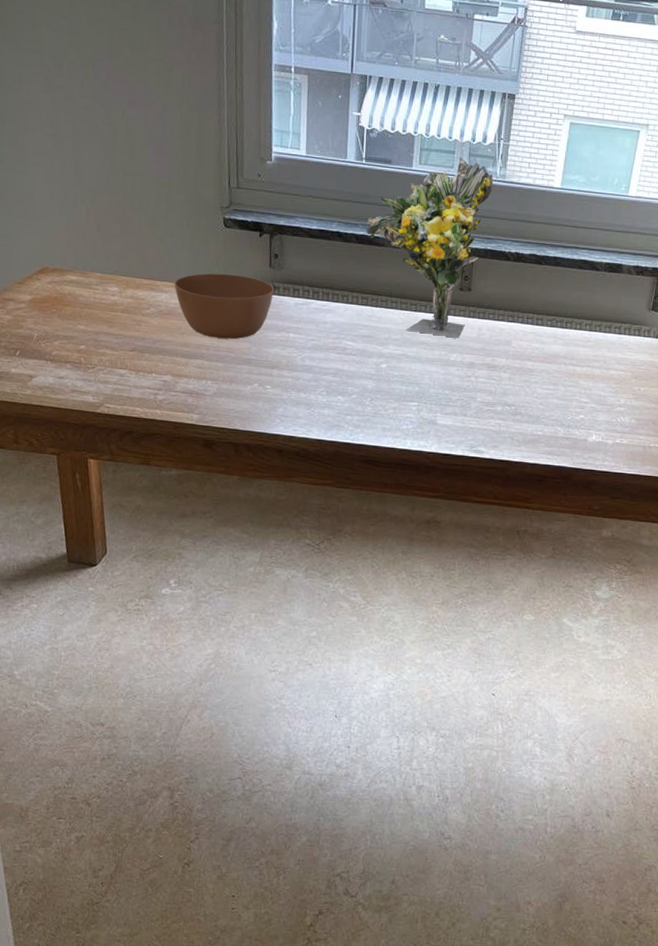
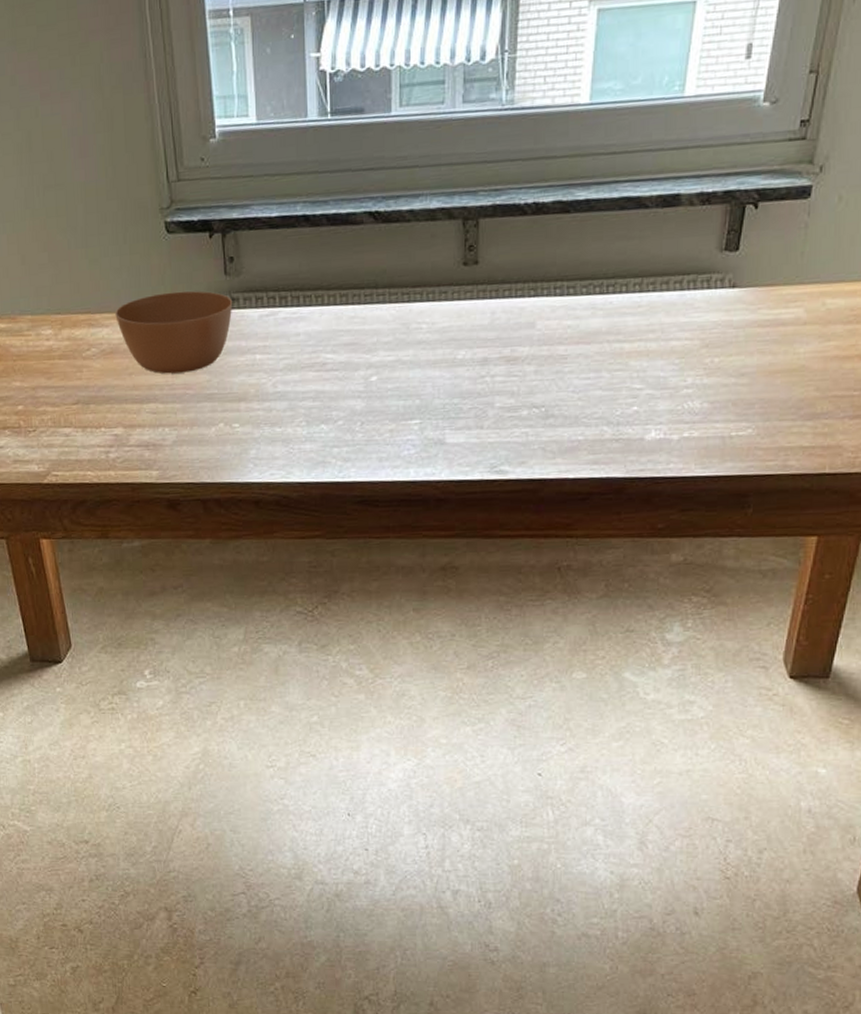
bouquet: present [366,157,494,338] -> none [338,86,499,330]

